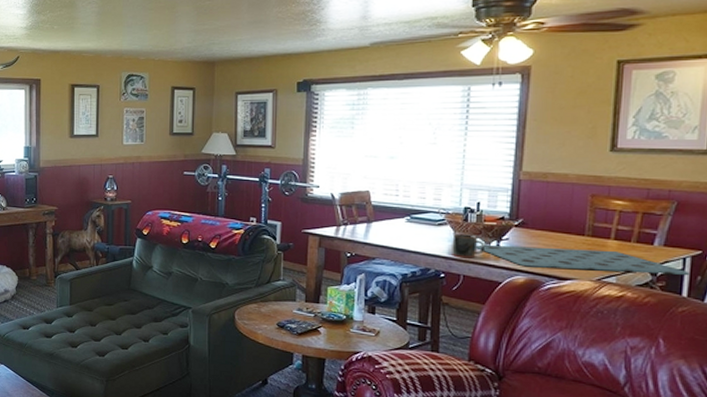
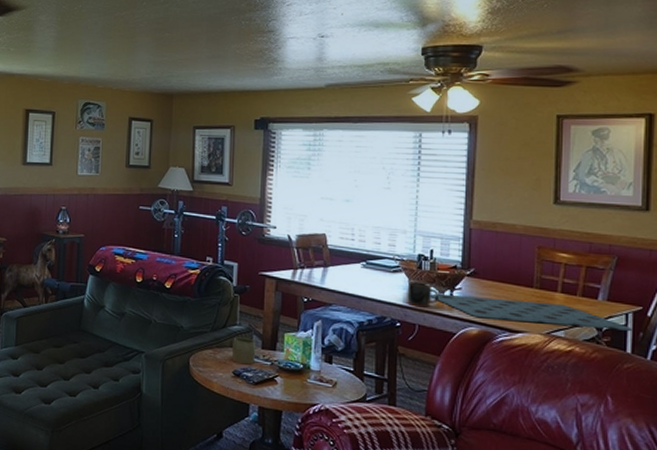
mug: none [275,292,300,317] -> present [231,337,256,365]

